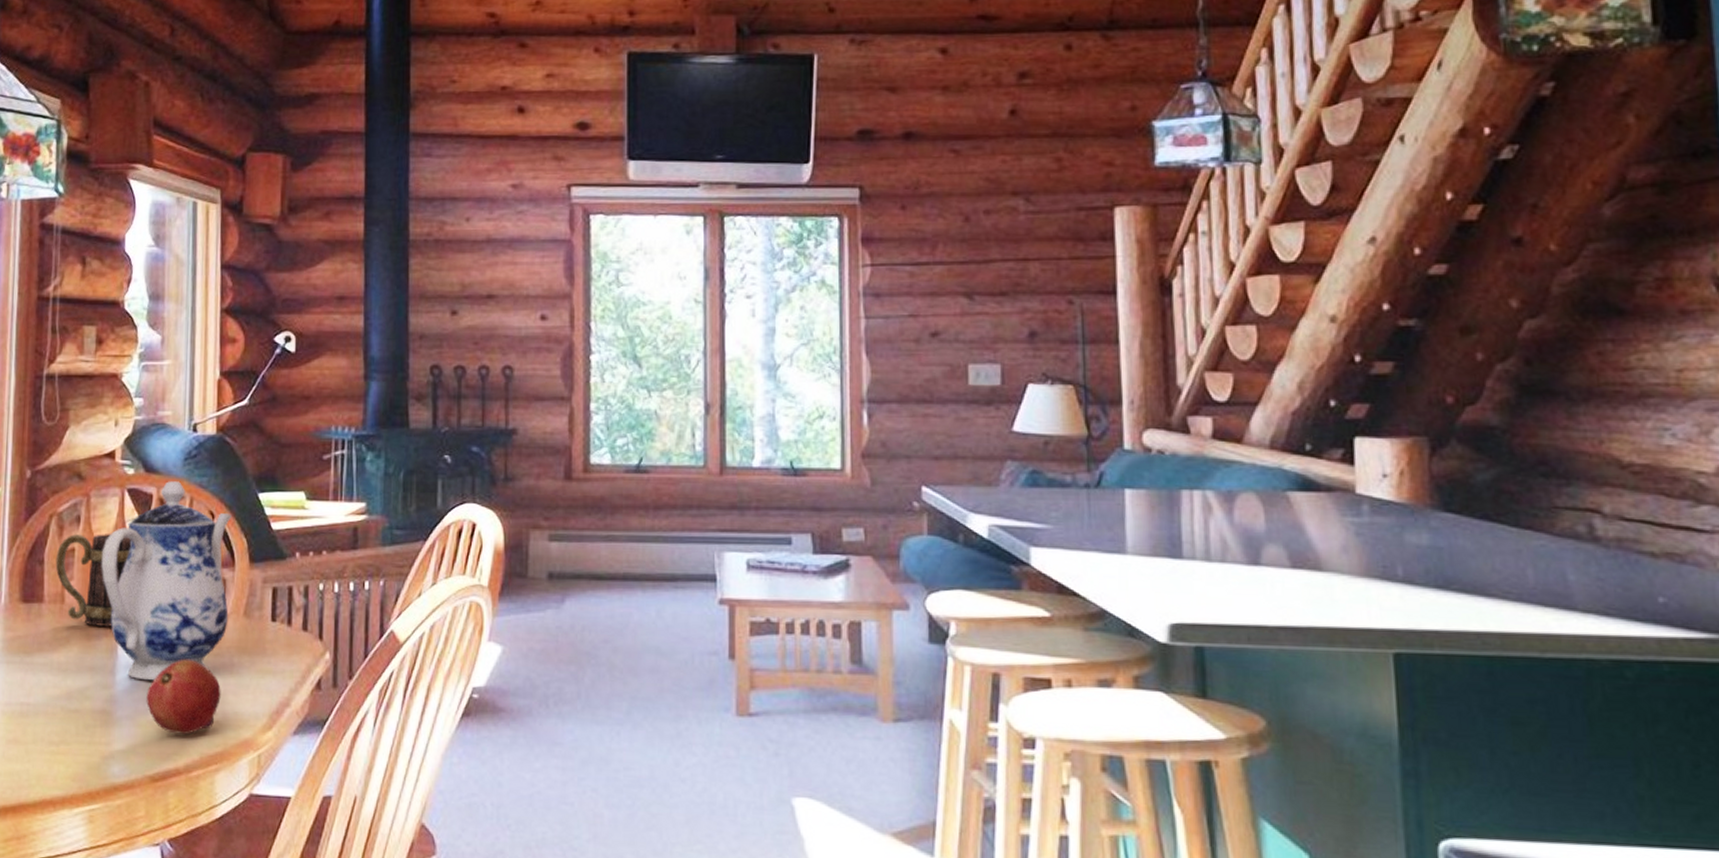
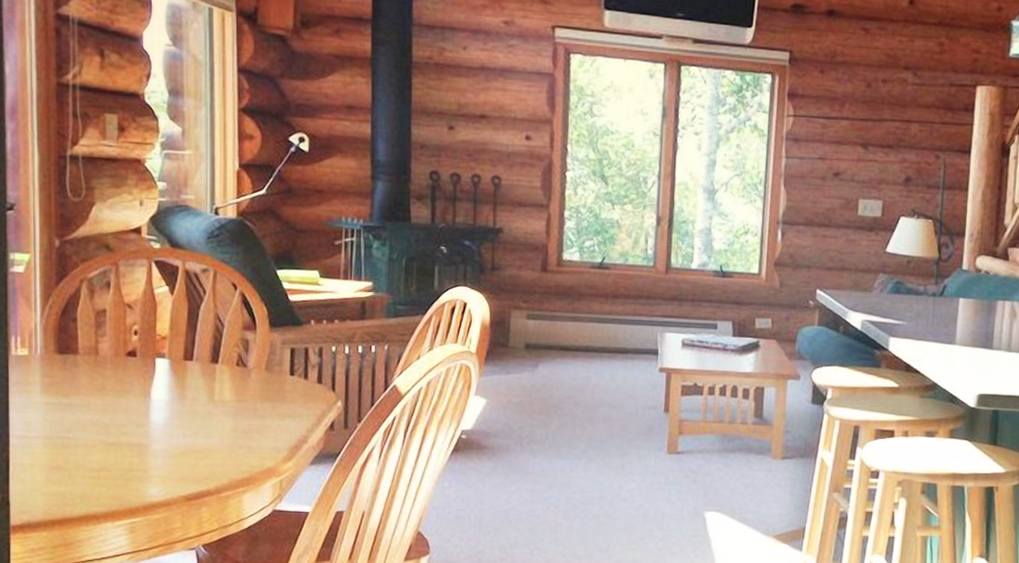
mug: present [55,534,132,627] -> none [88,297,160,376]
teapot: present [101,481,232,681] -> none [132,256,253,421]
fruit: present [146,659,221,735] -> none [179,403,246,464]

